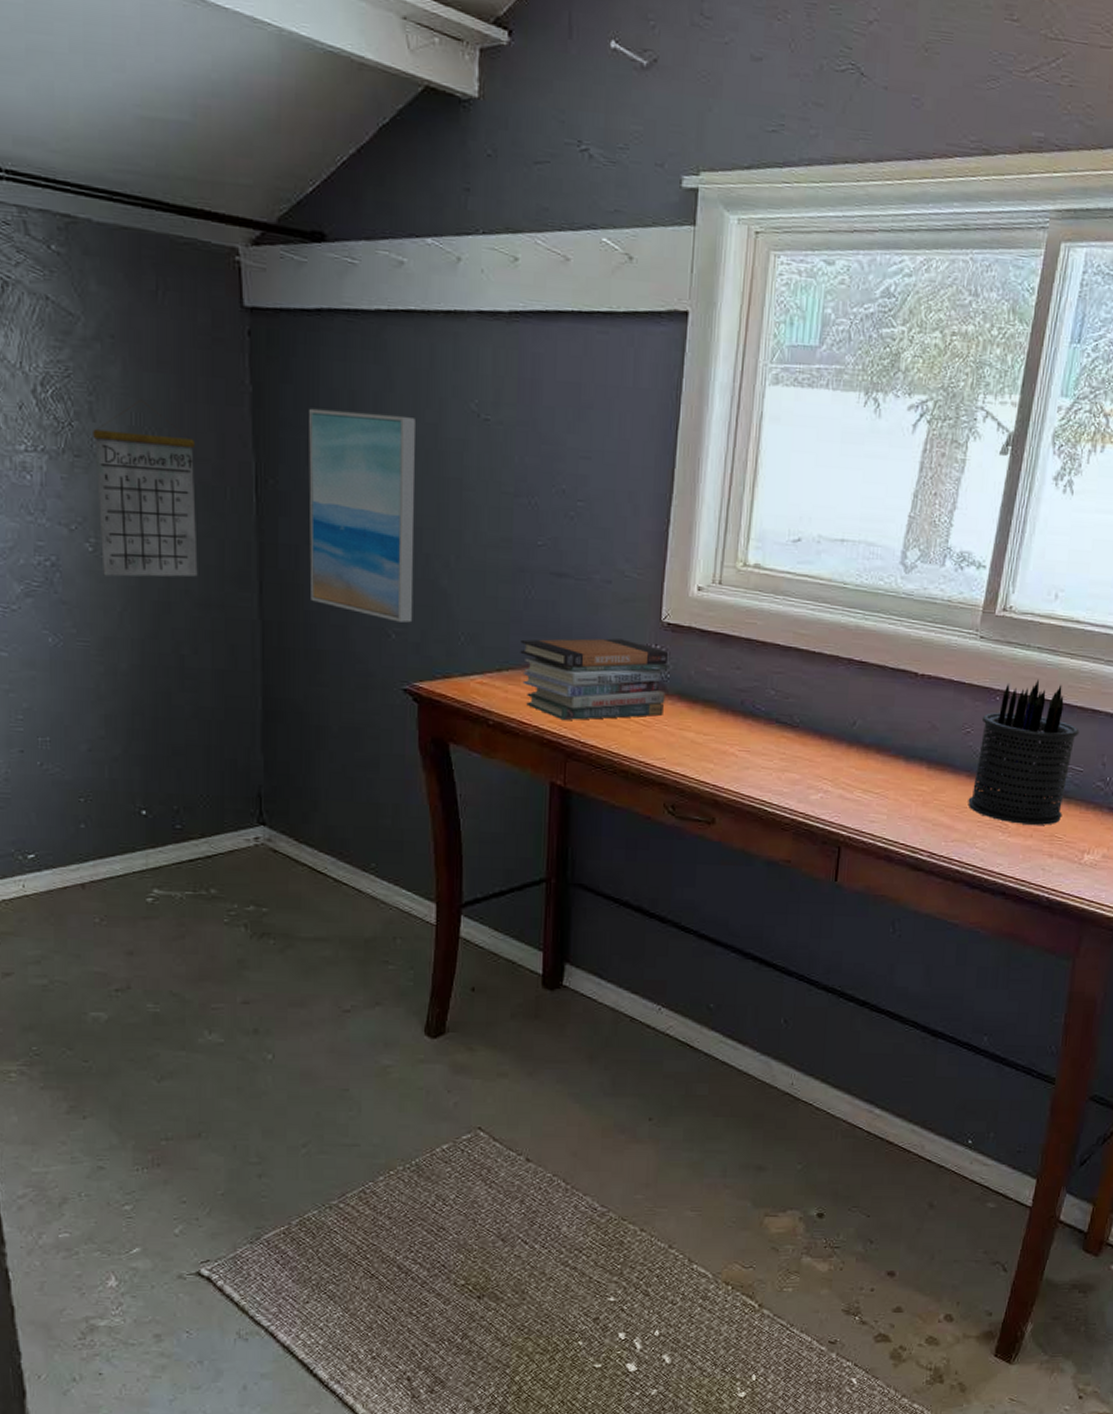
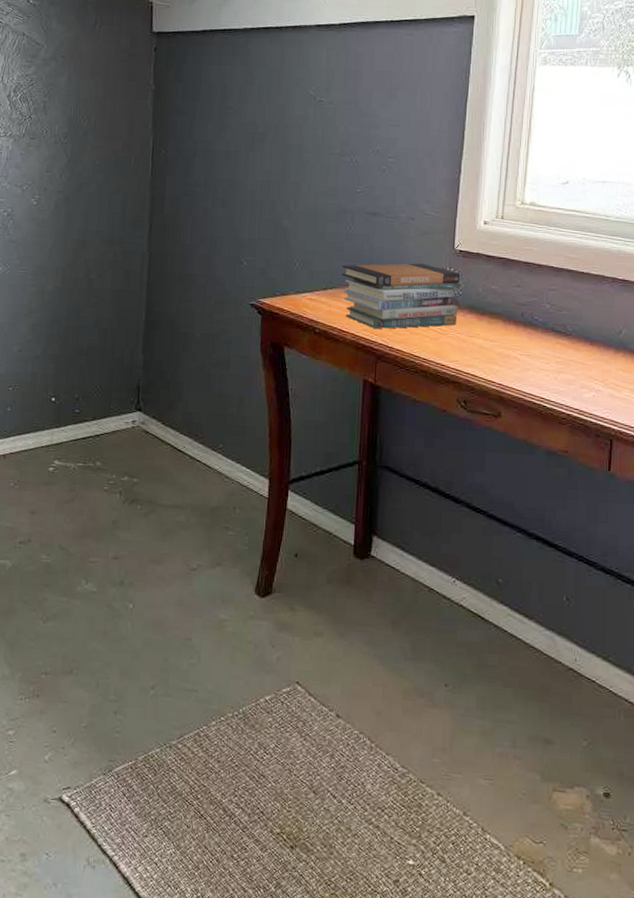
calendar: present [93,399,198,577] -> none [41,98,113,223]
wall art: present [309,408,415,623] -> none [186,98,269,253]

